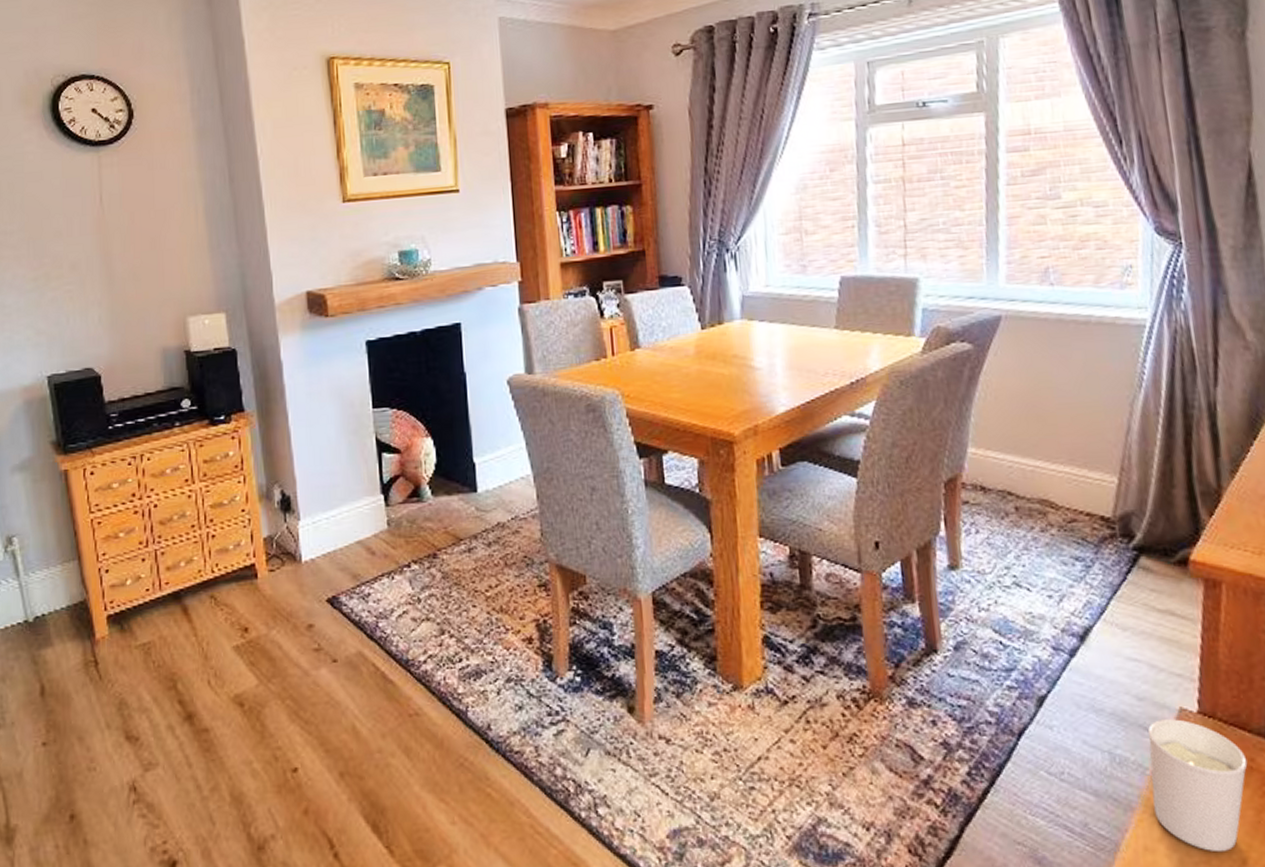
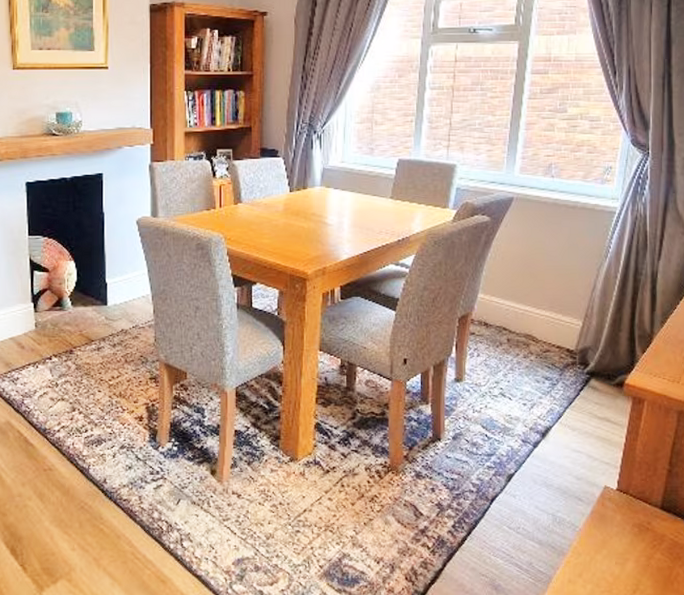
candle holder: present [1147,719,1248,853] -> none [578,493,646,585]

